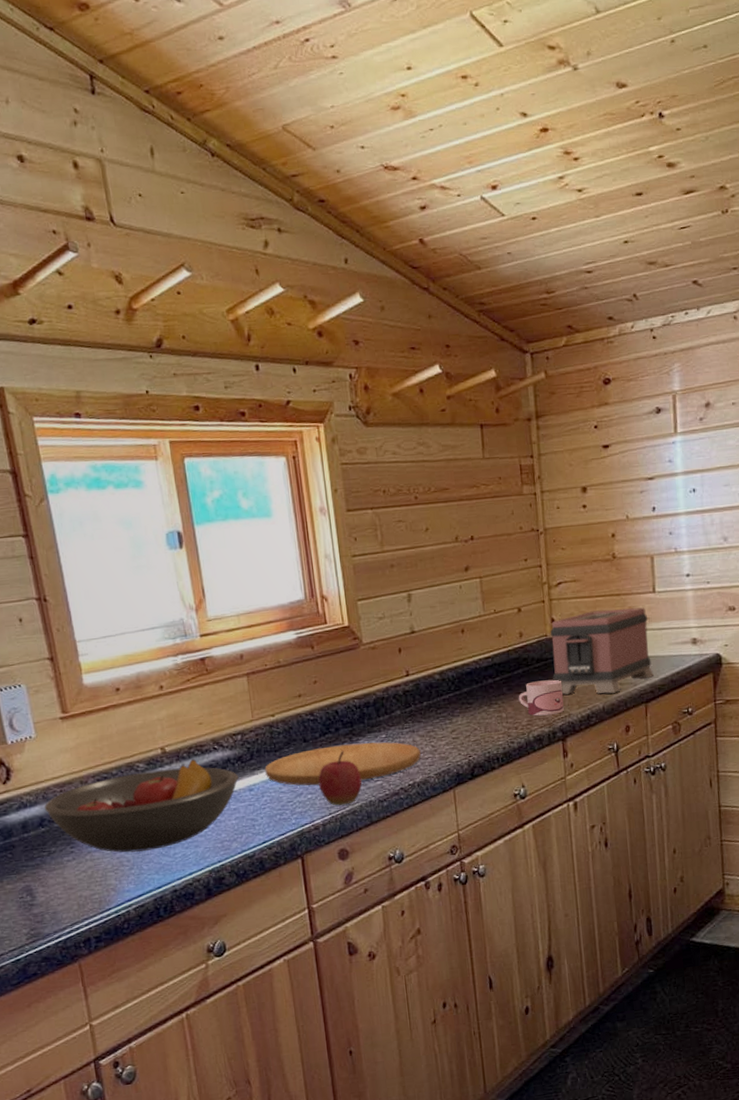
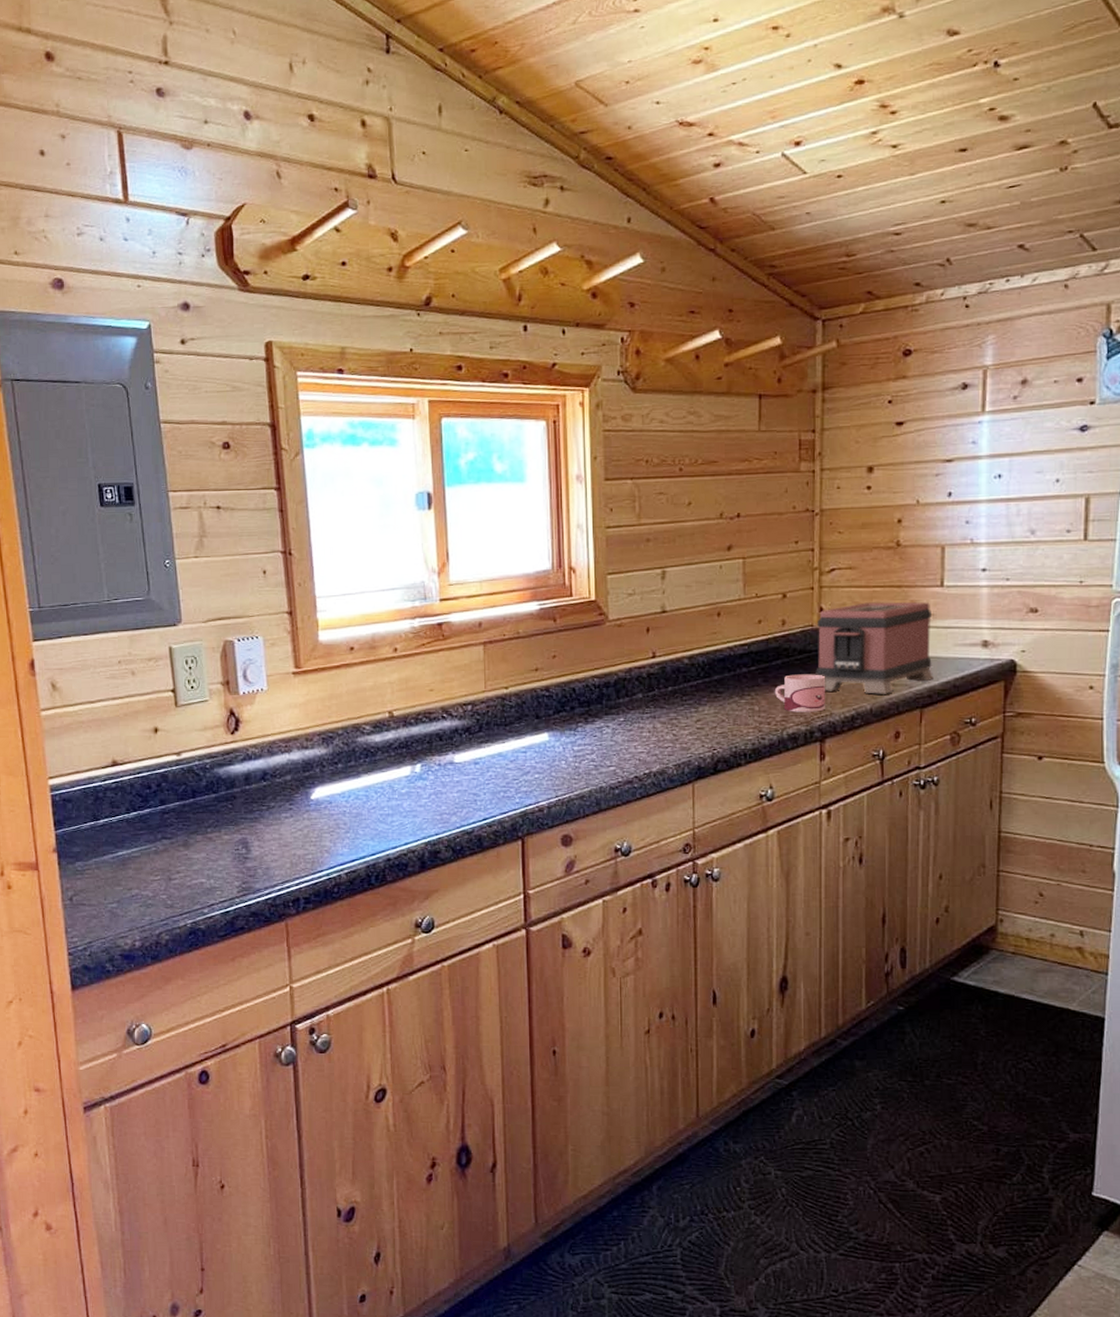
fruit bowl: present [44,758,238,853] -> none [268,725,464,815]
cutting board: present [265,742,421,786] -> none [493,724,660,765]
apple: present [318,751,362,806] -> none [548,731,593,789]

